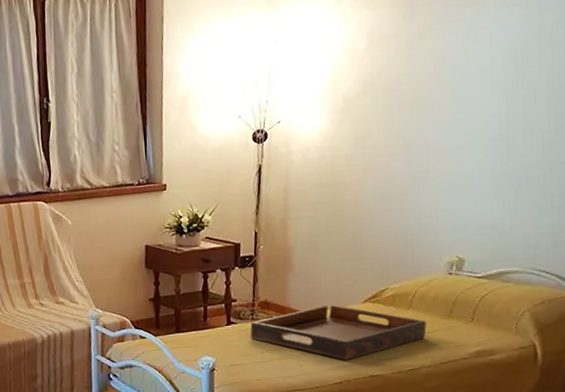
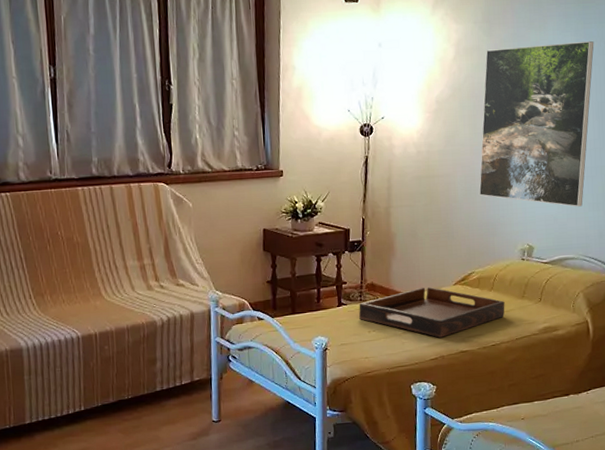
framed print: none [395,13,551,212] -> present [479,40,594,207]

